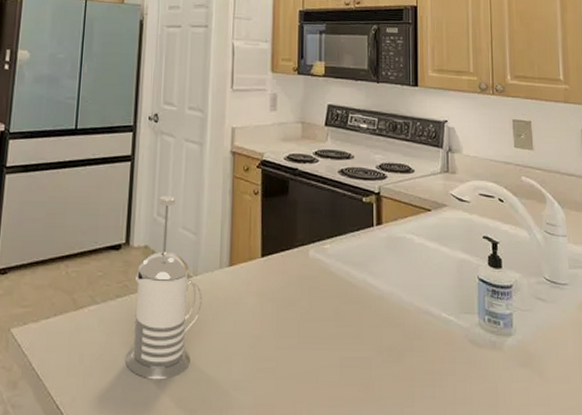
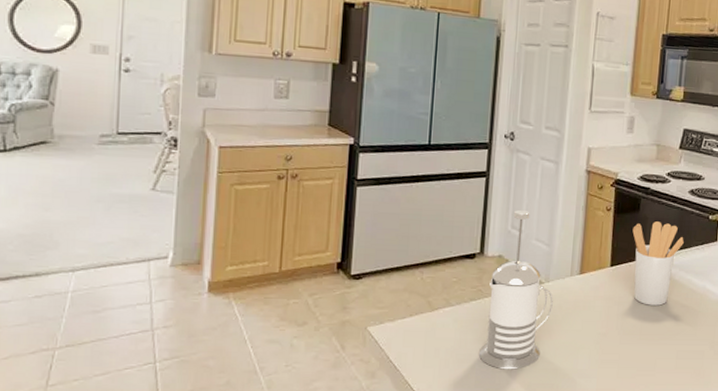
utensil holder: none [282,205,338,302] -> present [632,221,684,306]

